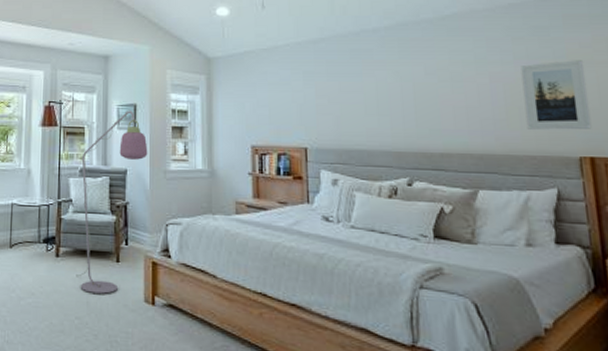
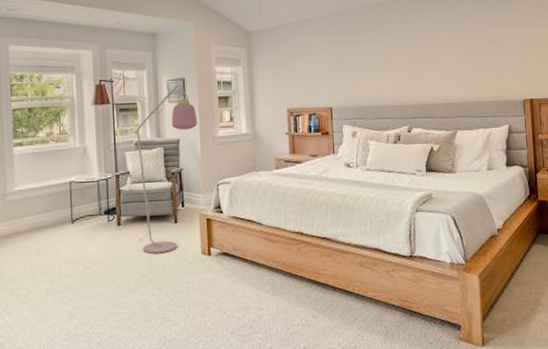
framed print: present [521,60,592,130] -> none [487,24,532,81]

